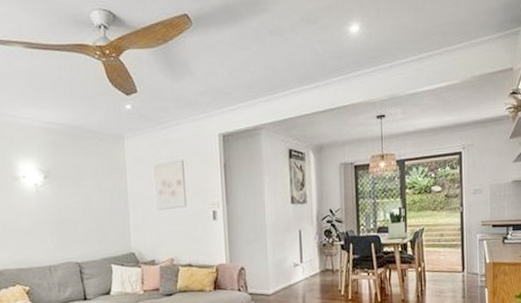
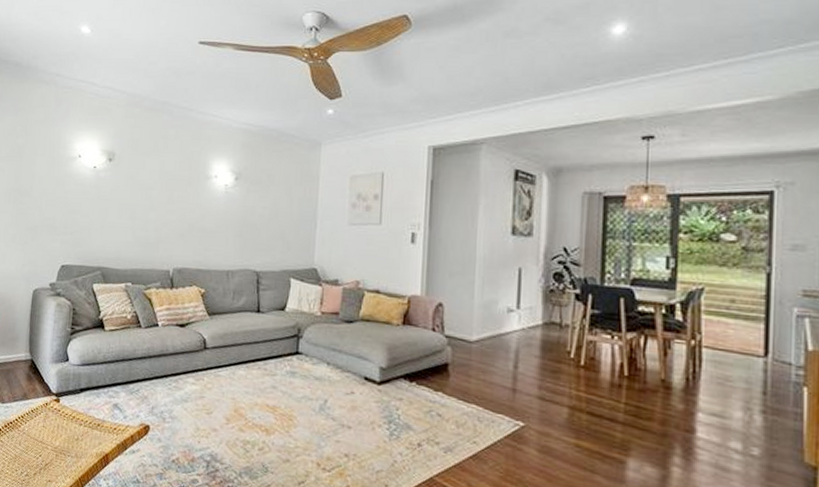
planter: present [387,211,407,239] -> none [645,260,676,298]

